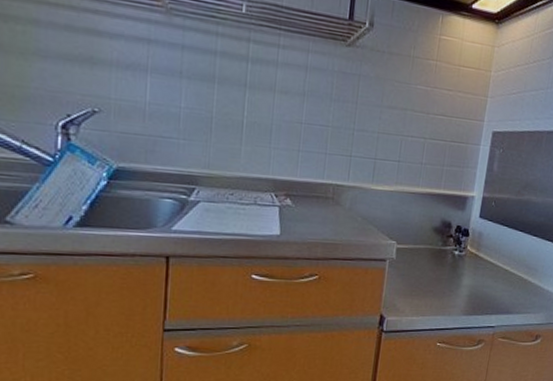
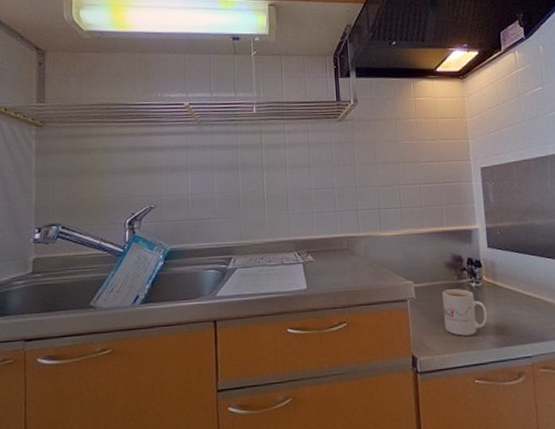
mug: none [419,254,464,302] -> present [442,289,488,336]

